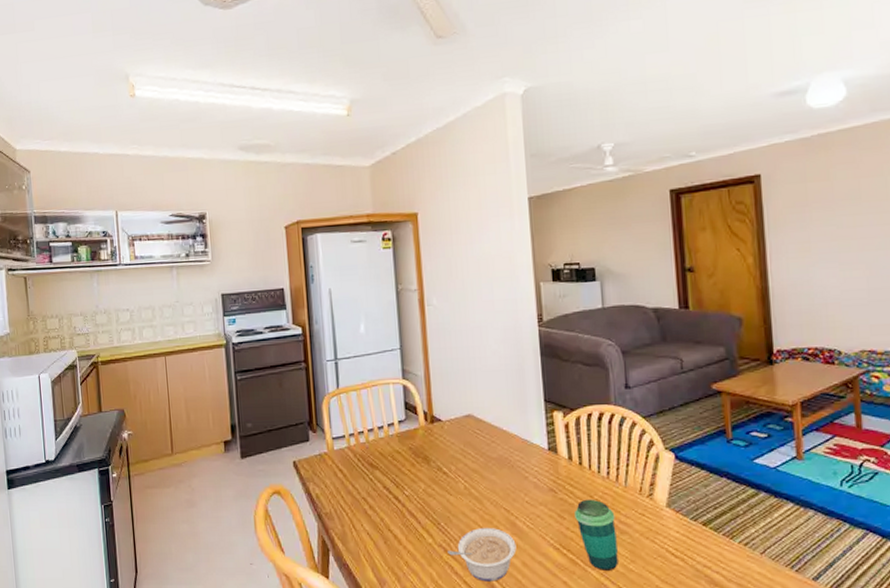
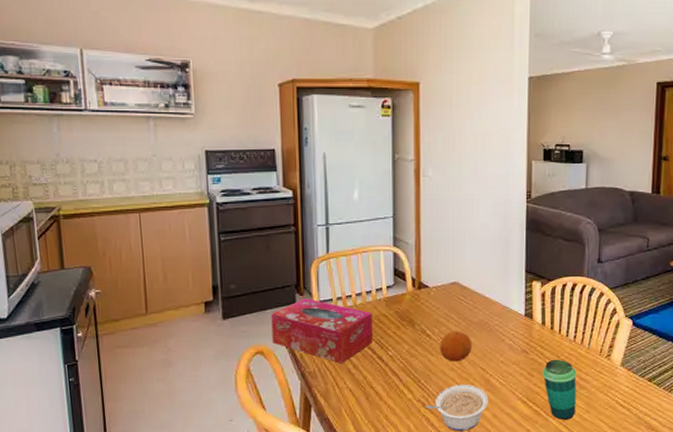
tissue box: none [286,435,388,504] -> present [271,298,373,364]
fruit: none [458,468,493,502] -> present [440,331,472,362]

